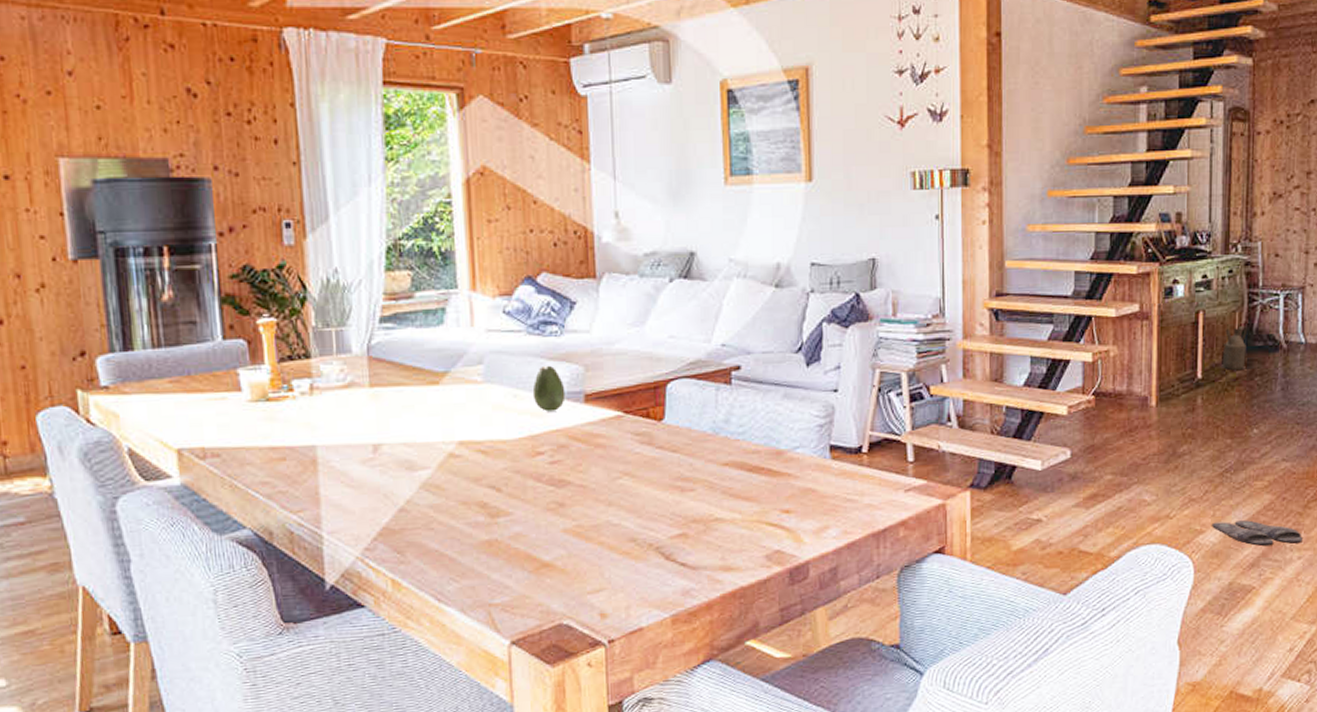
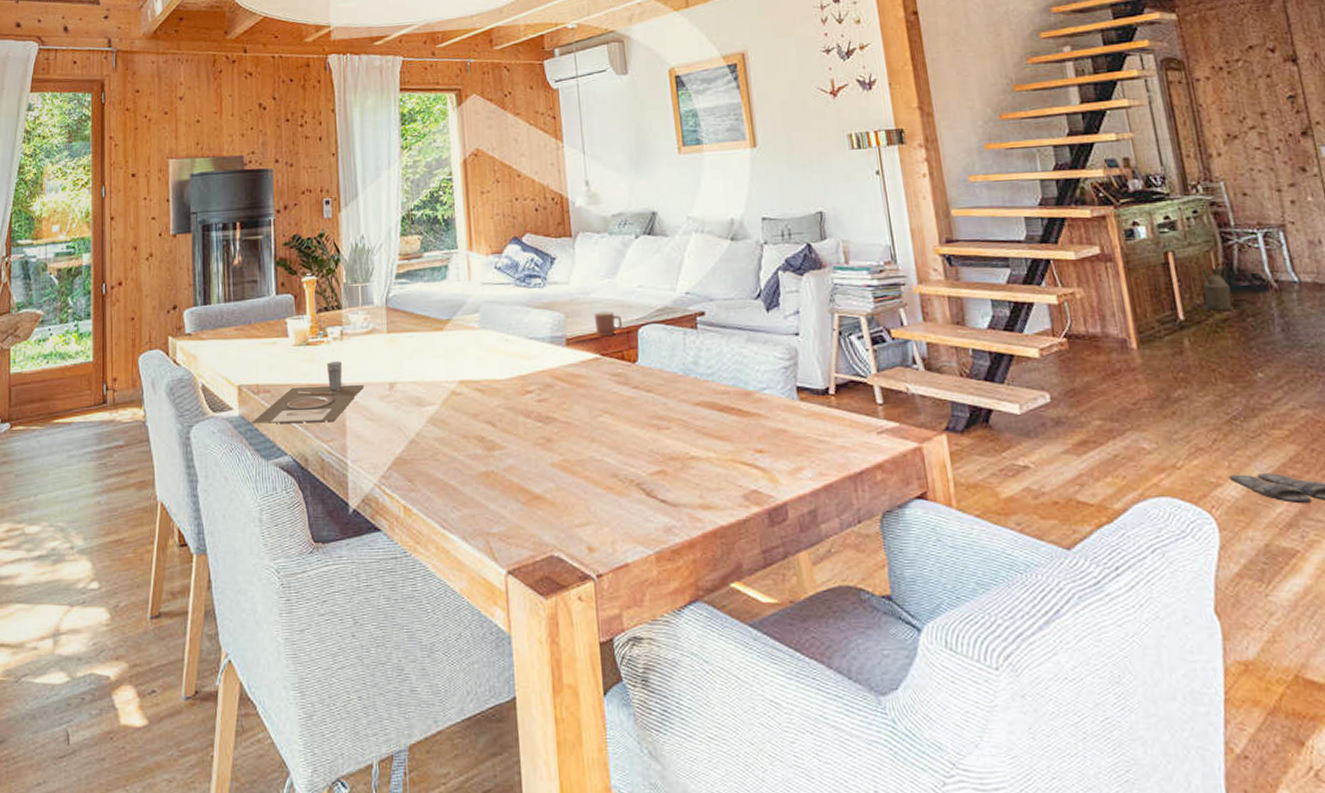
place setting: none [196,420,342,494] -> present [251,362,364,424]
fruit: present [532,365,566,412] -> none [521,313,550,354]
mug: none [617,363,649,391] -> present [594,310,622,336]

